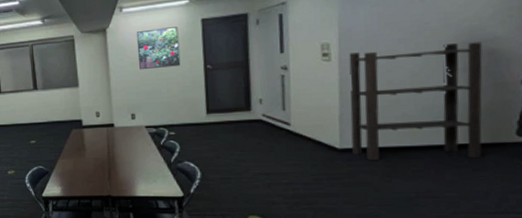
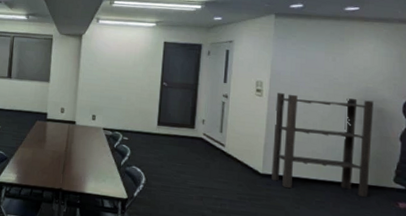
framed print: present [136,26,181,70] -> none [106,42,144,79]

